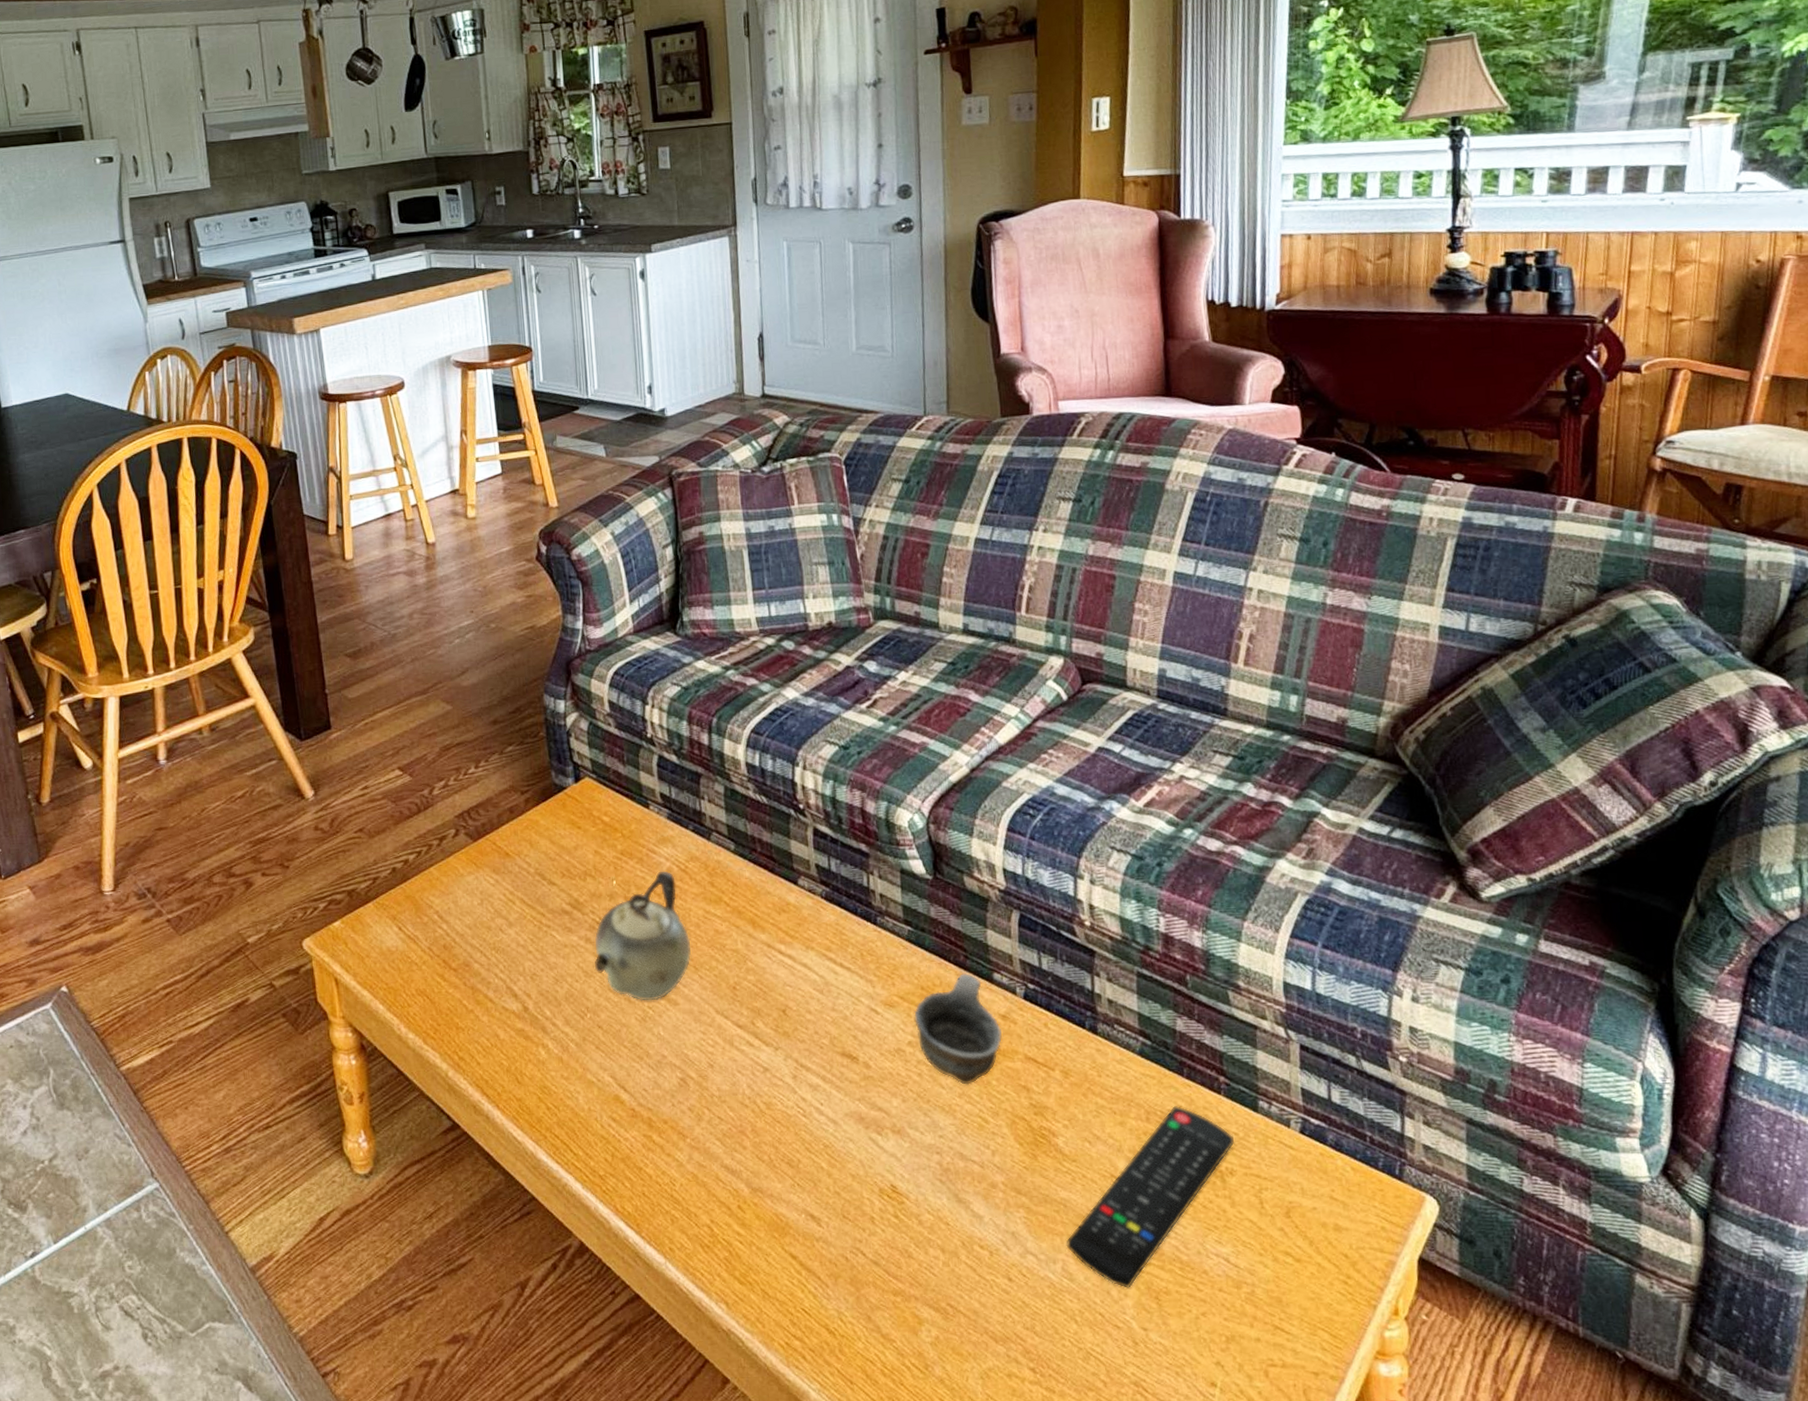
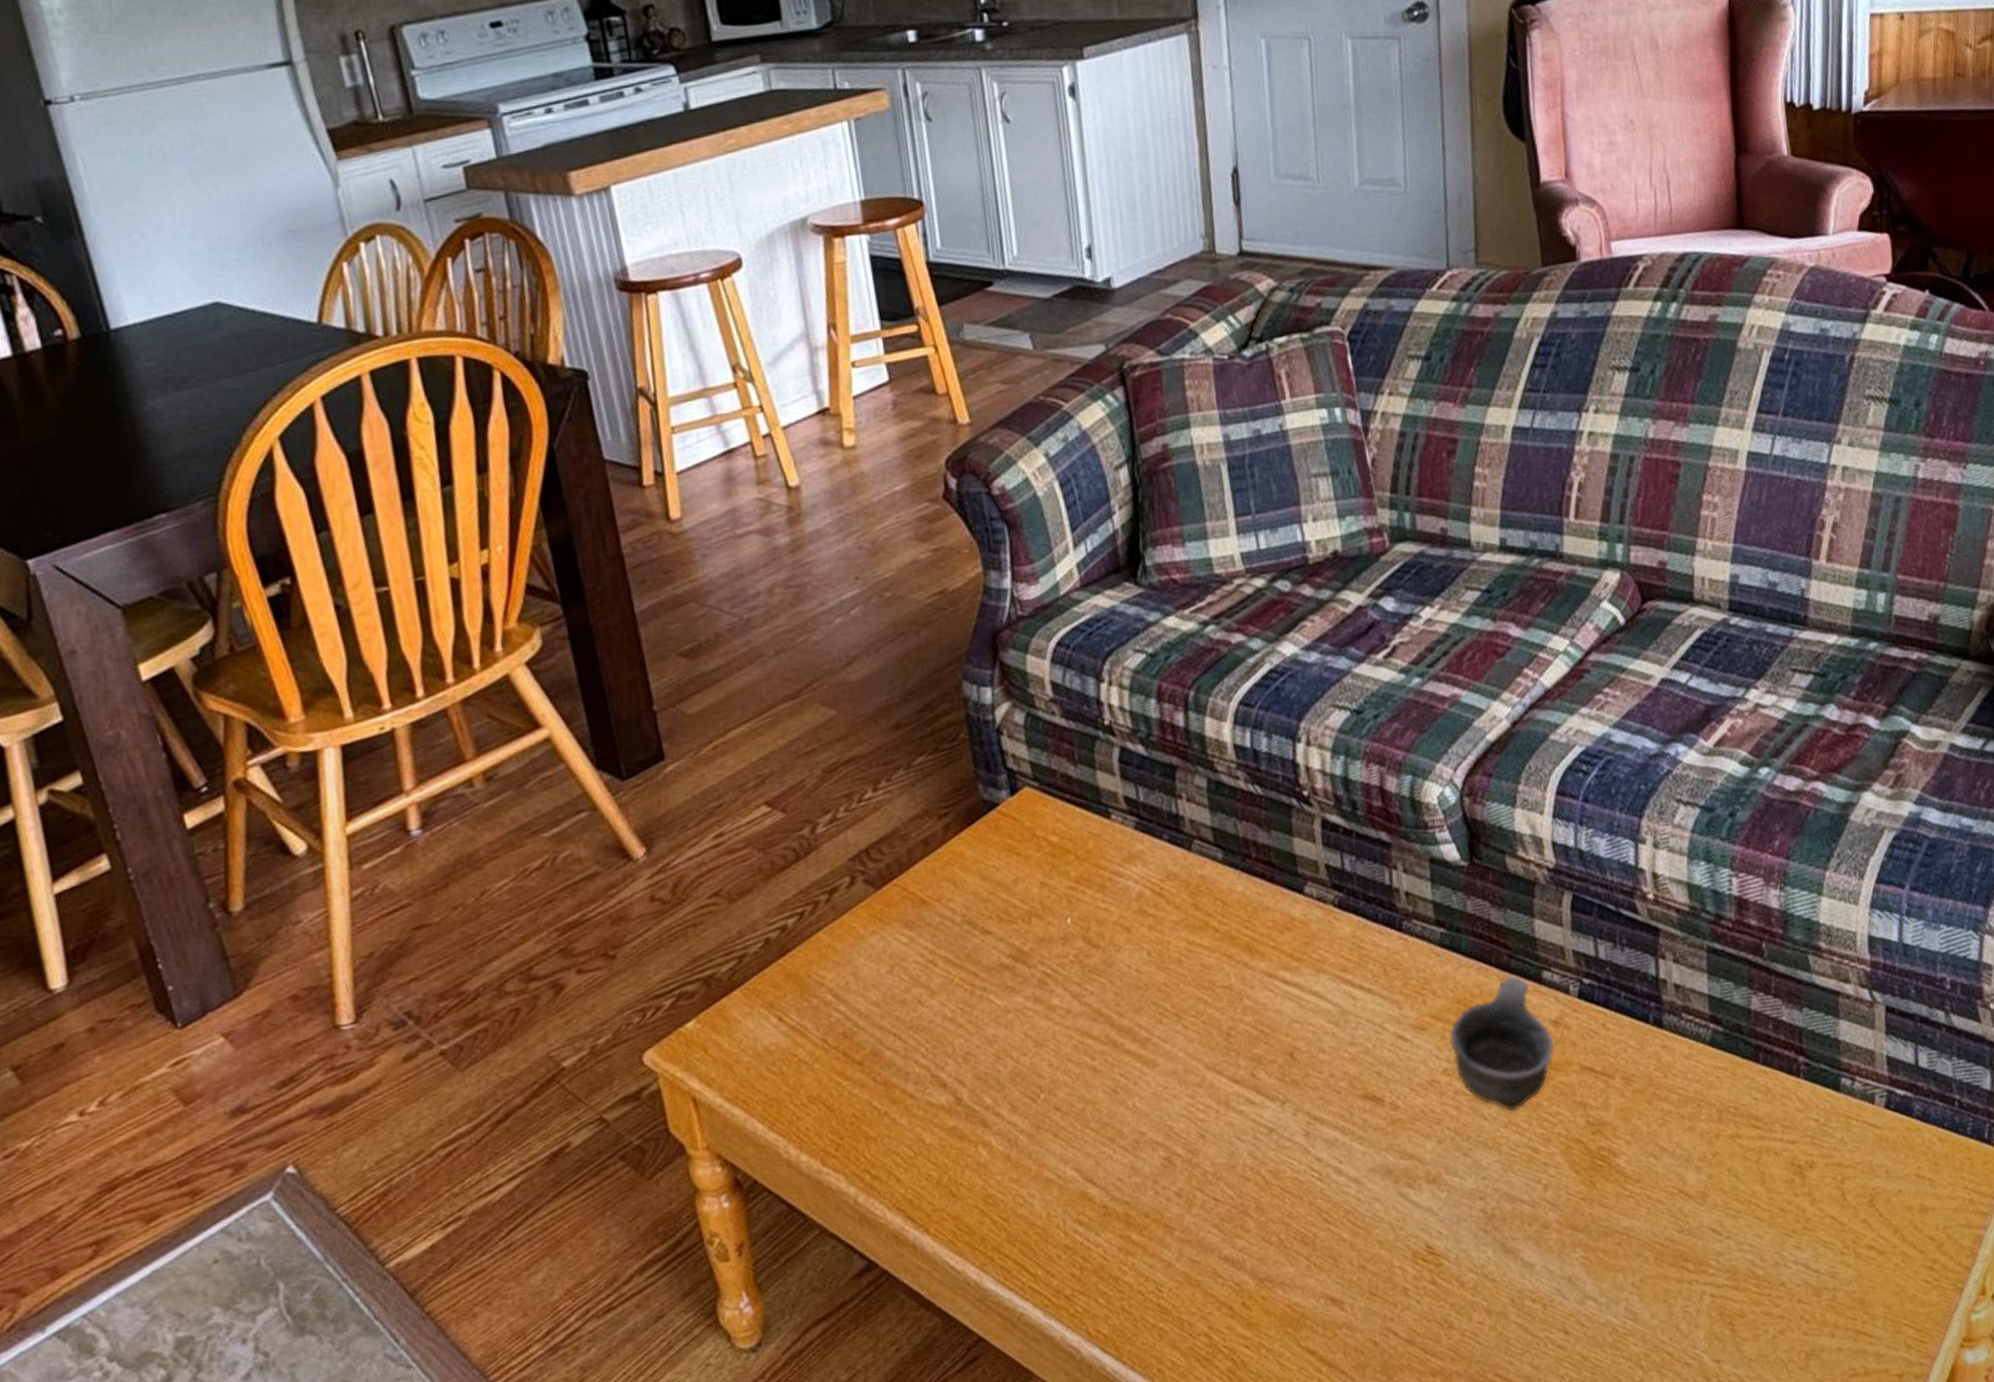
teapot: present [594,871,691,1001] -> none [1046,897,1172,1069]
remote control: present [1066,1106,1235,1288] -> none [1629,1098,1815,1319]

